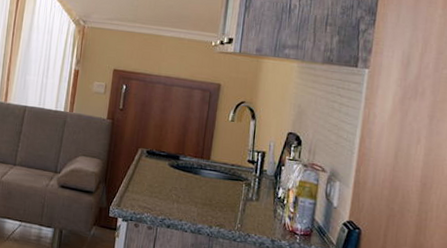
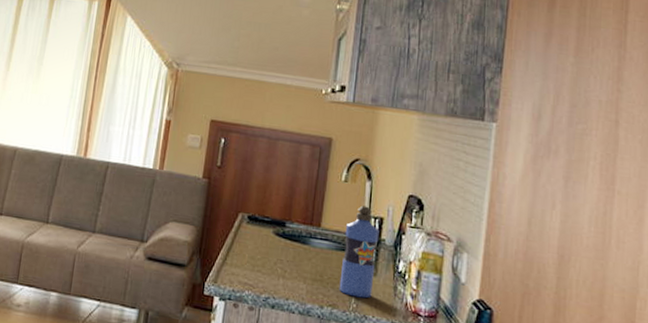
water bottle: none [225,141,262,220] -> present [339,205,380,299]

